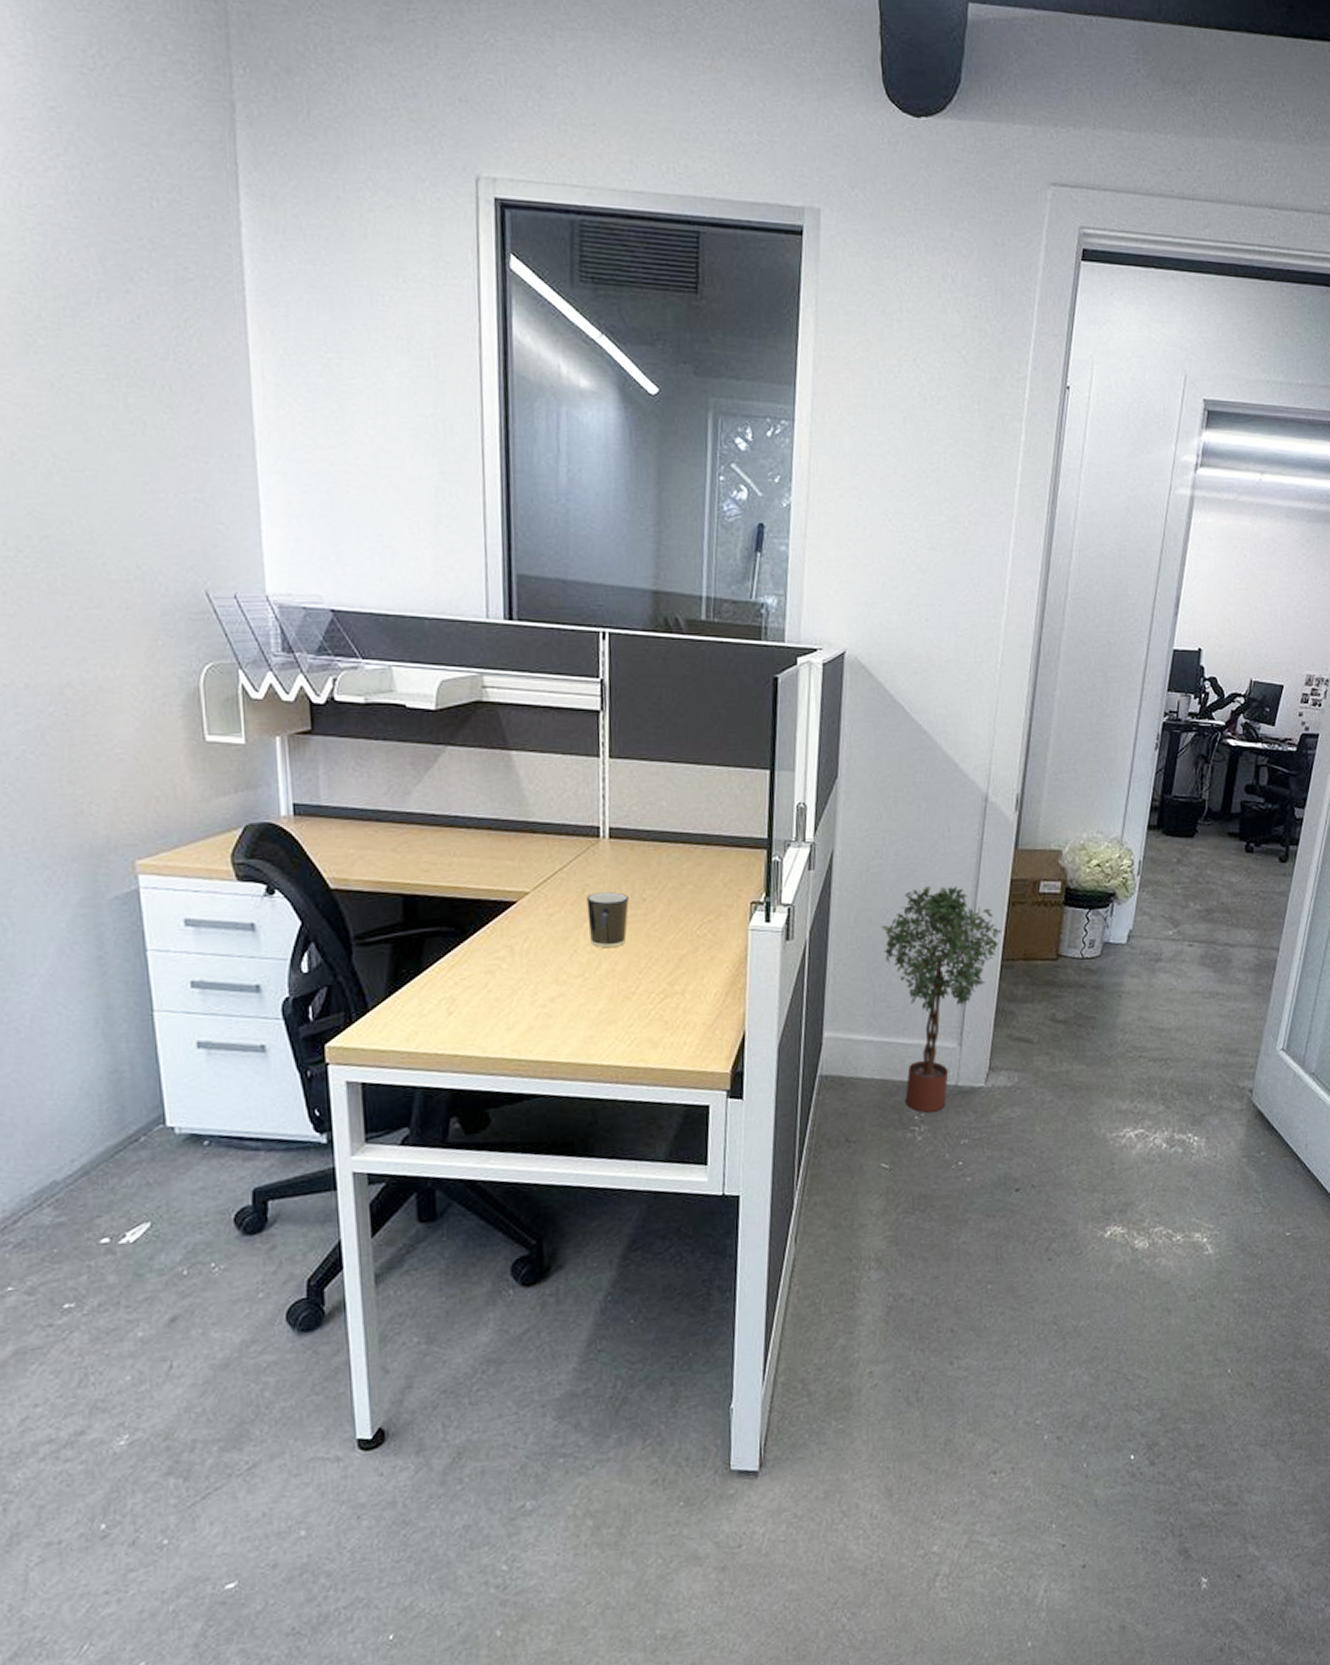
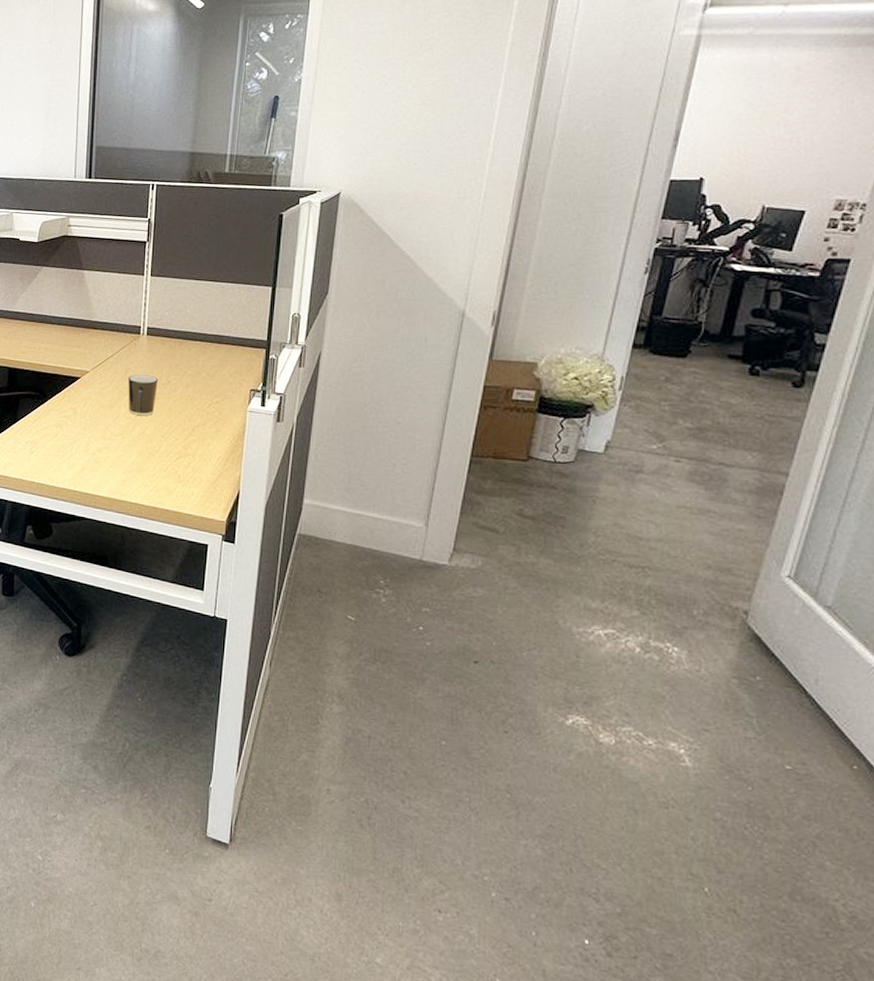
potted tree: present [881,886,1001,1113] -> none [359,387,471,580]

